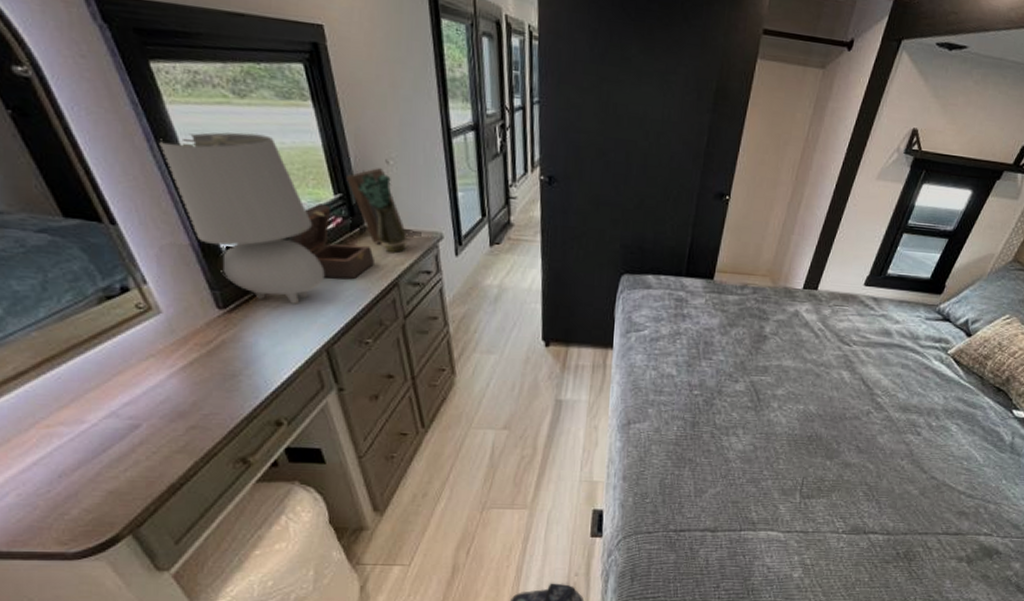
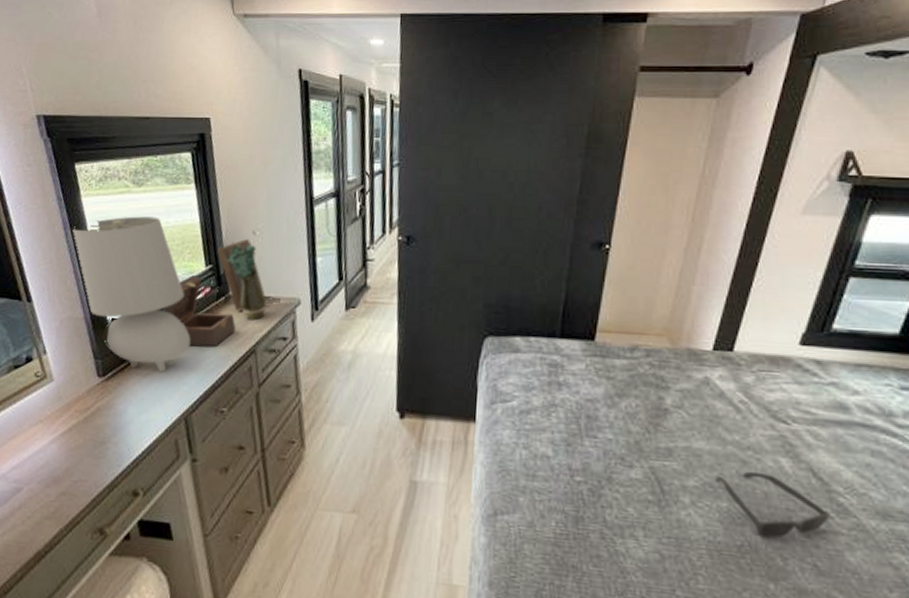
glasses: none [797,382,871,430] -> present [715,471,830,539]

